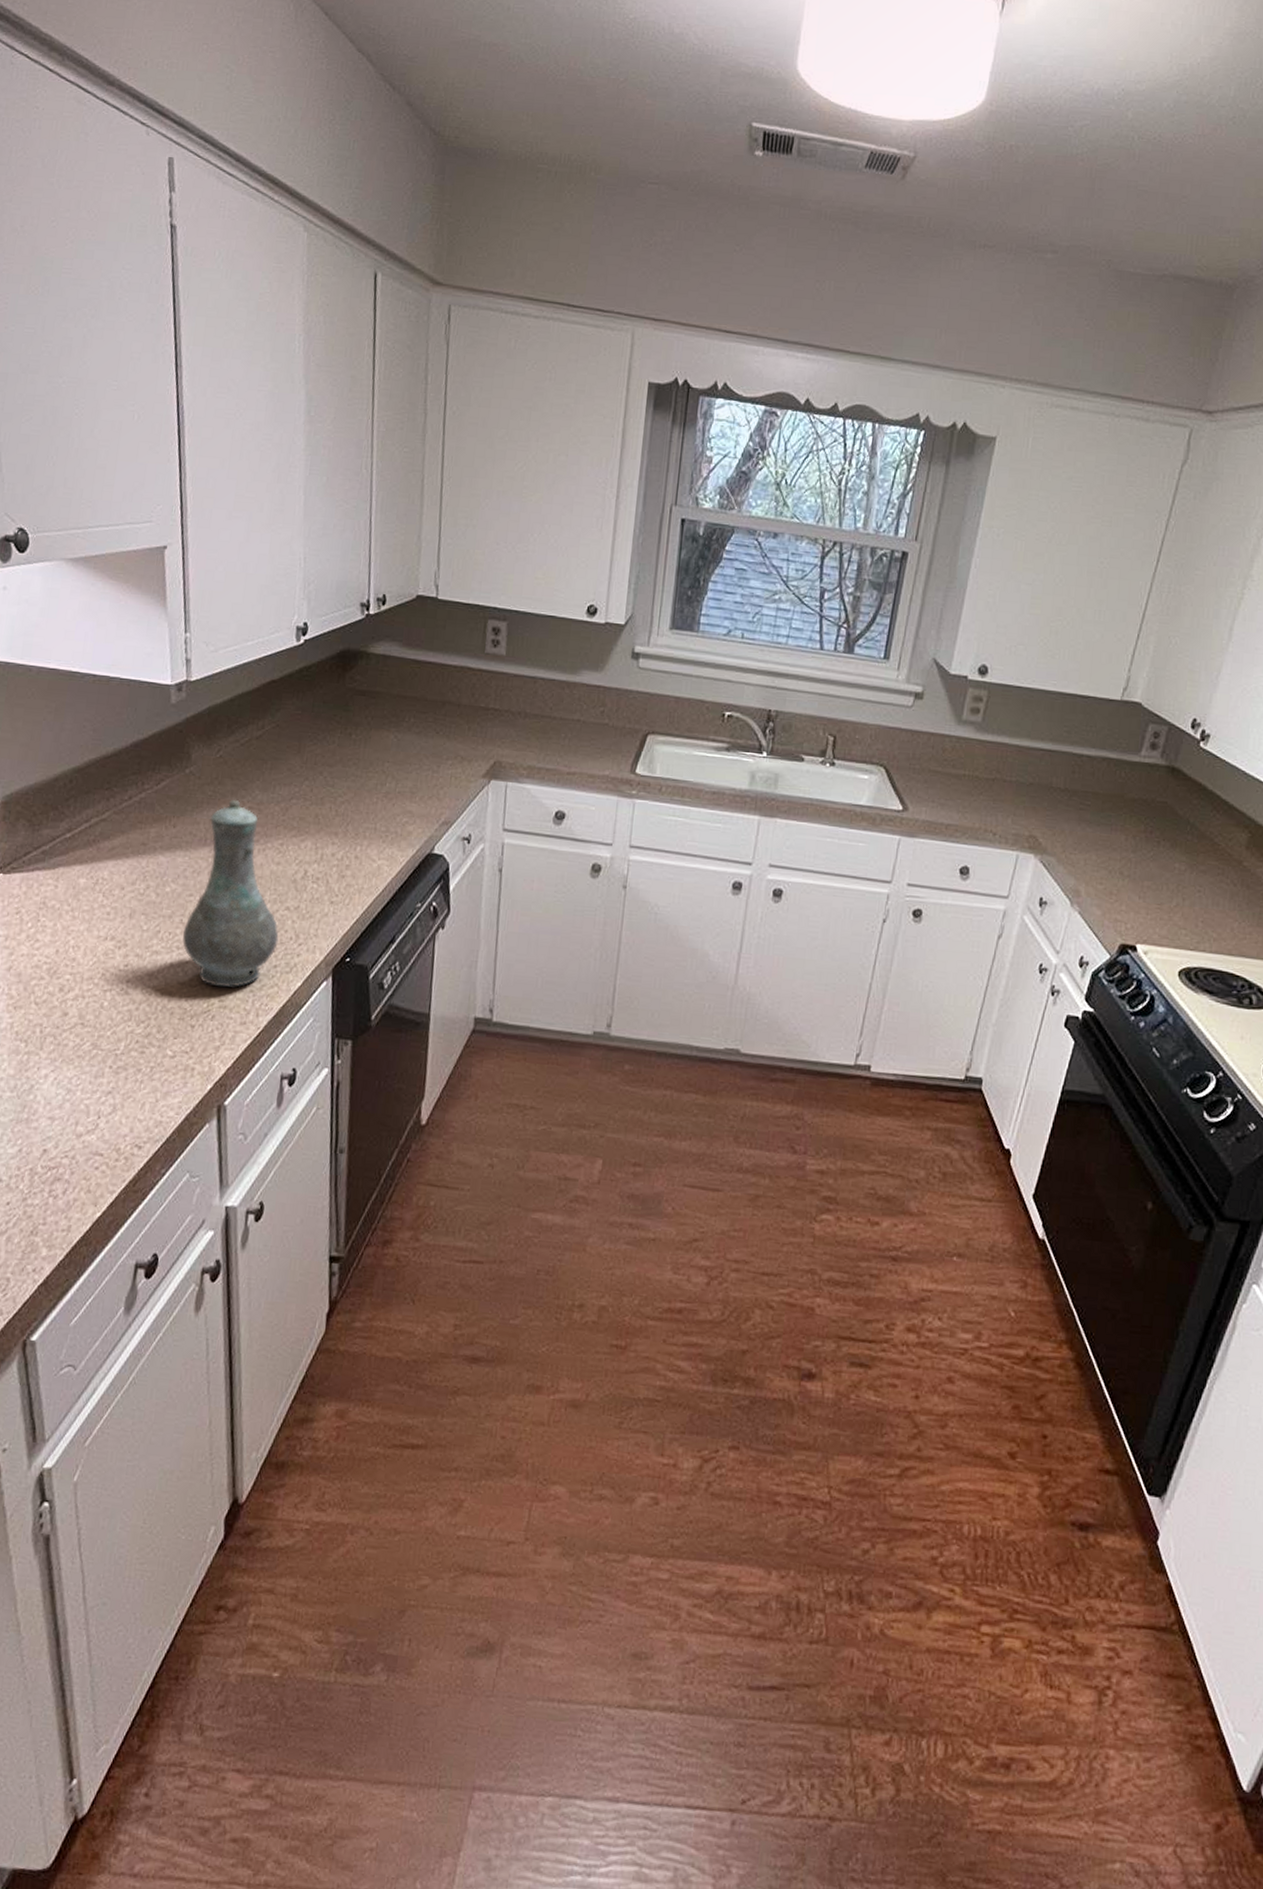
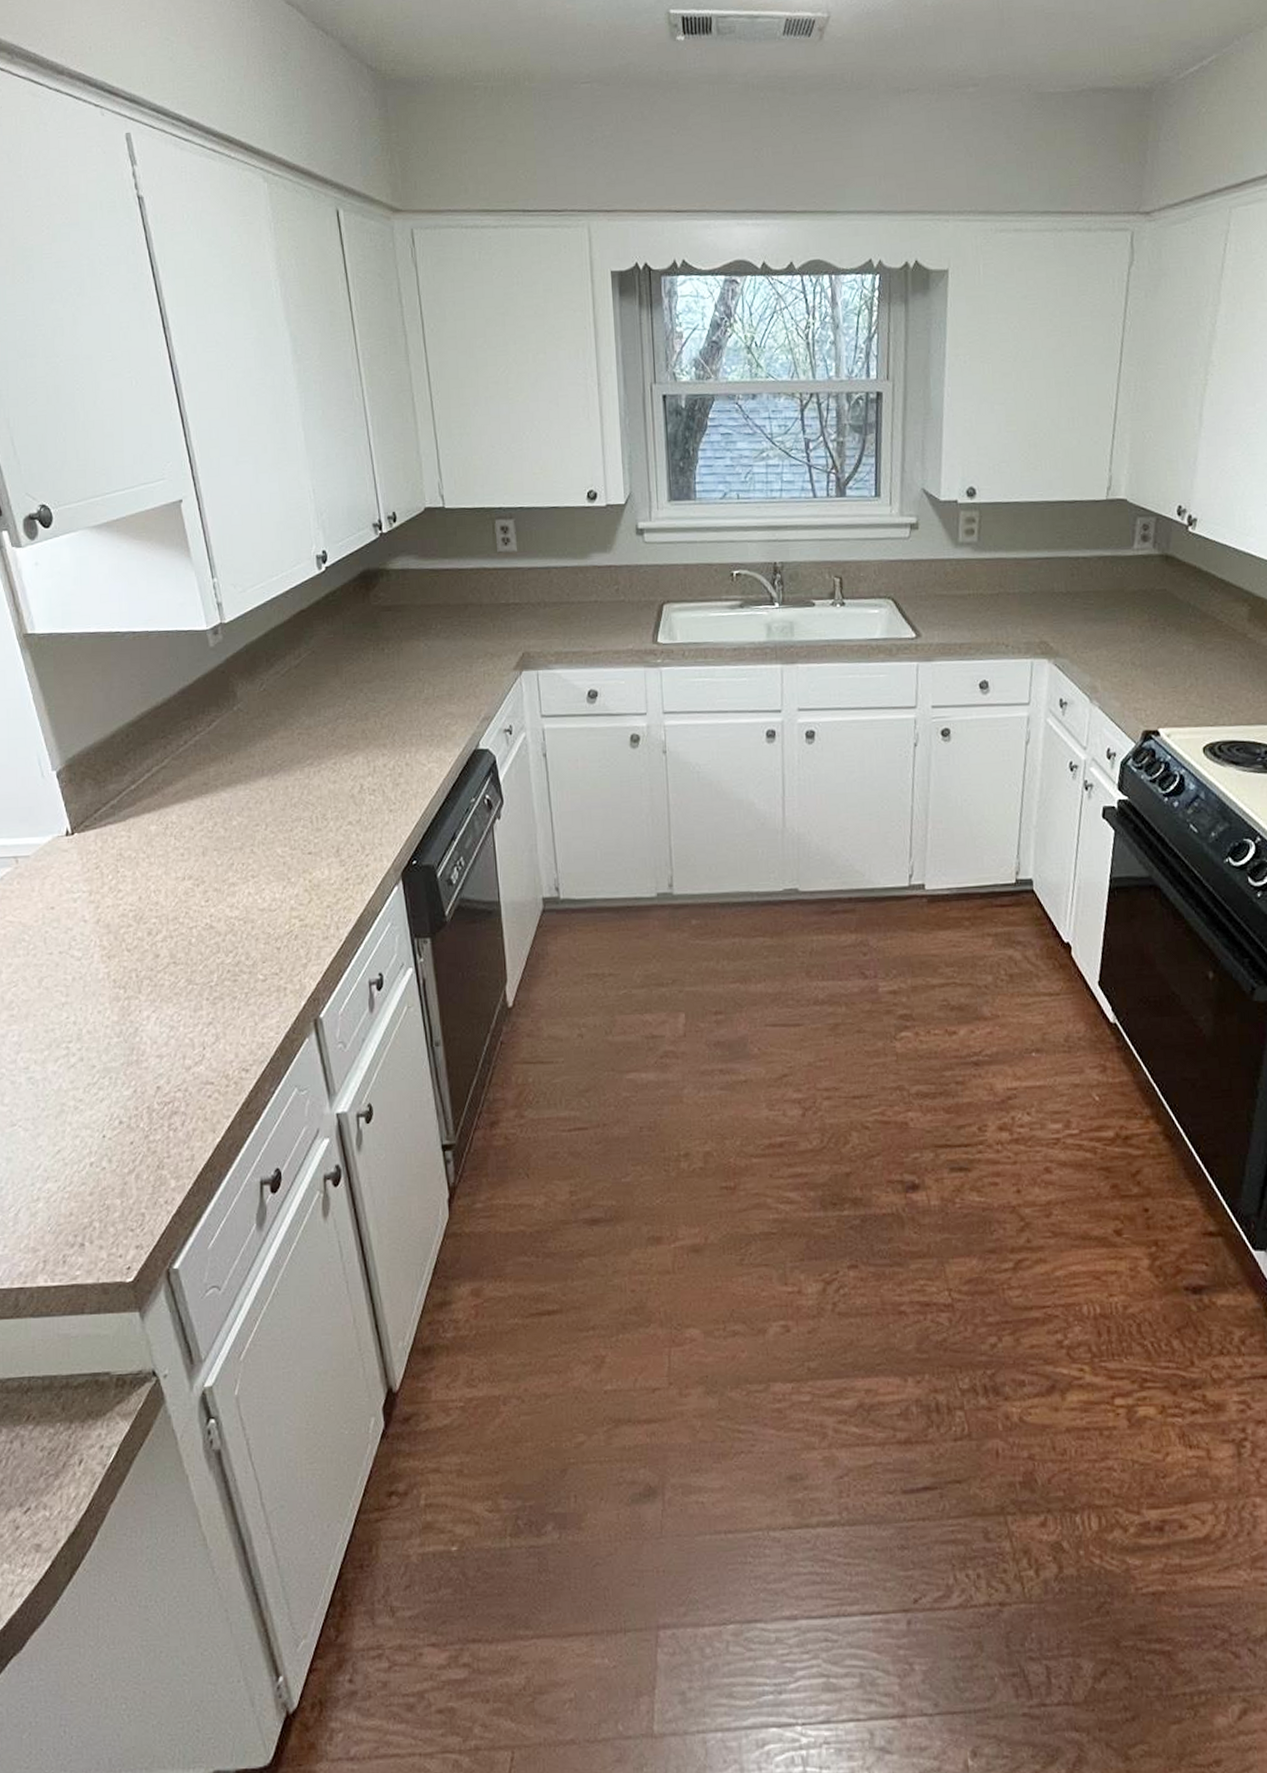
vase: present [182,799,279,988] -> none [255,727,346,907]

